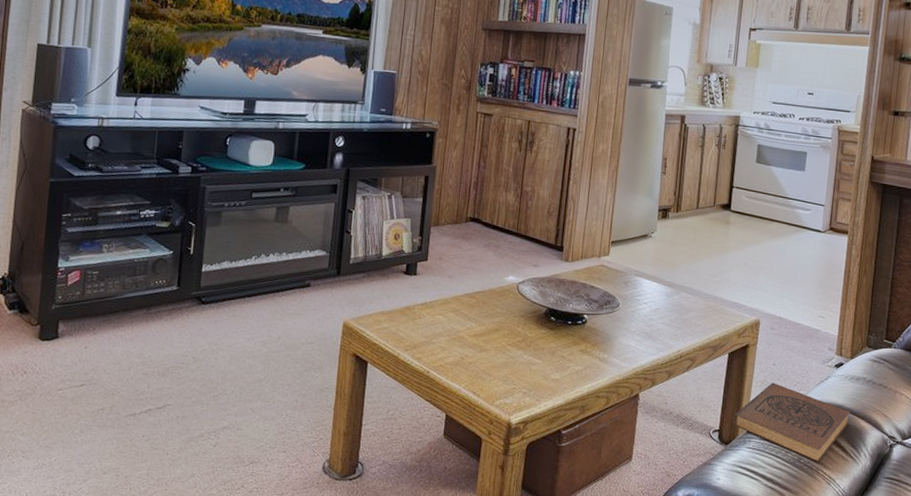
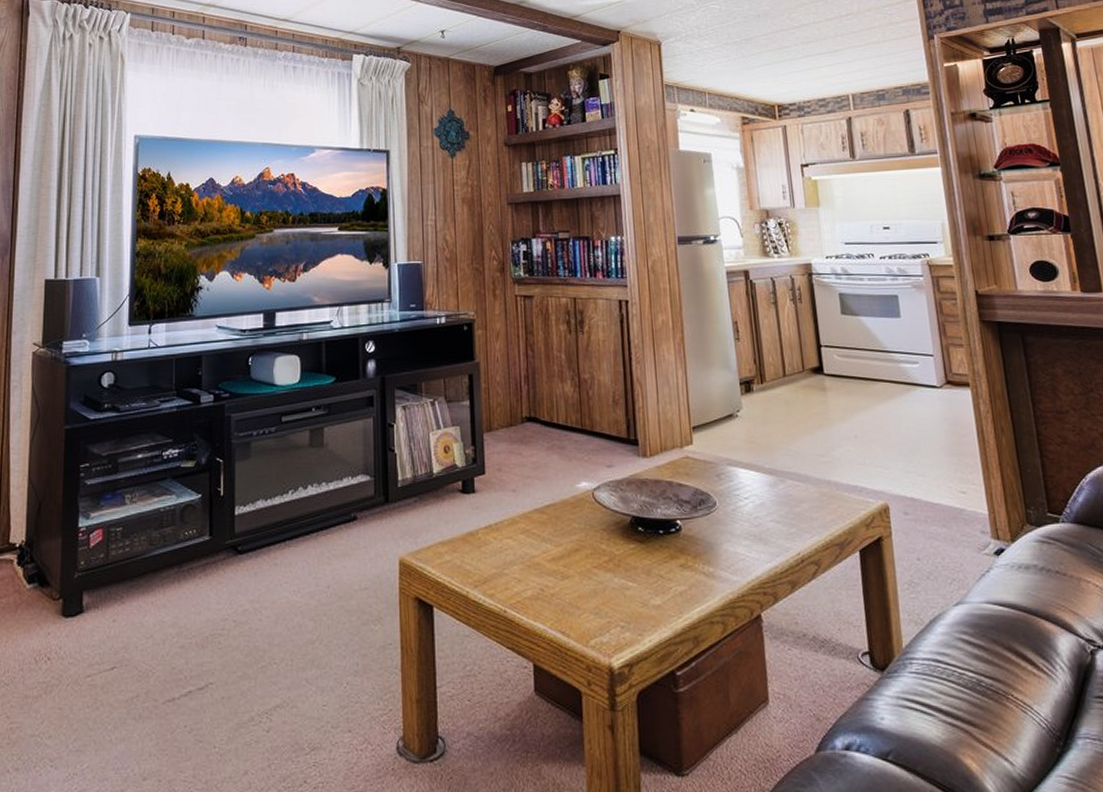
book: present [732,383,851,462] -> none [883,583,1031,684]

